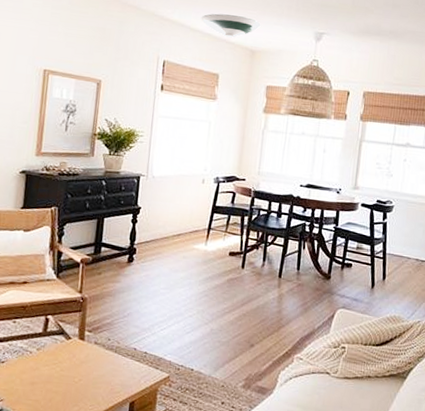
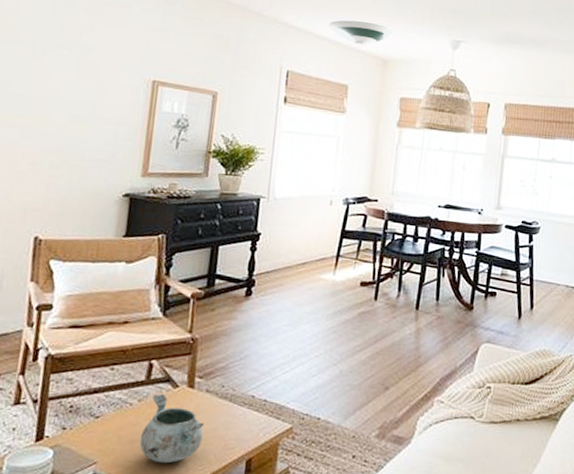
decorative bowl: none [39,344,94,403] -> present [139,394,205,464]

